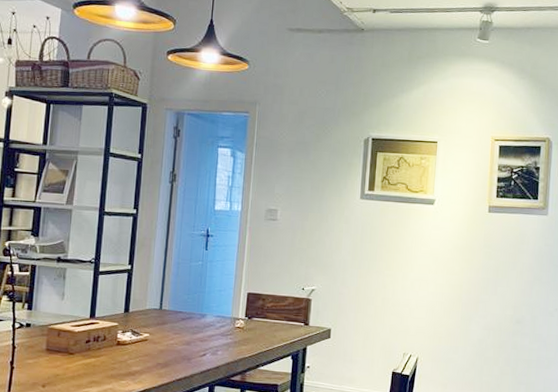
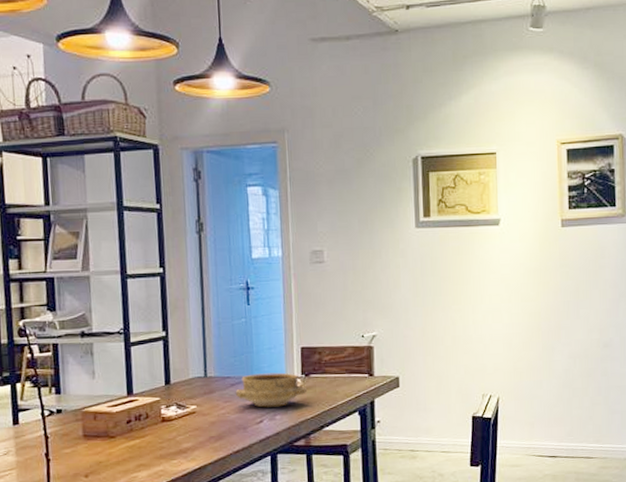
ceramic bowl: none [184,311,248,344] -> present [235,372,307,408]

